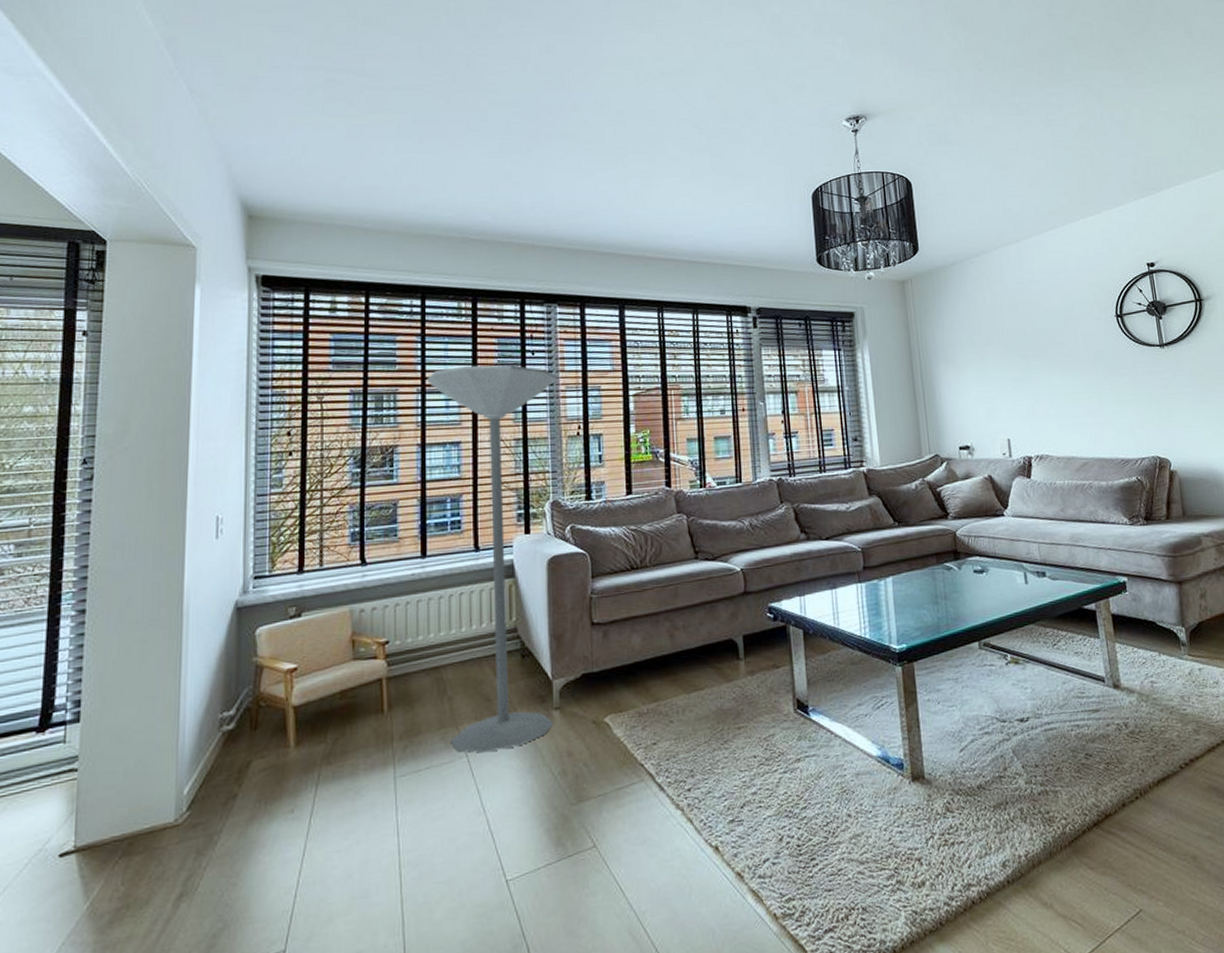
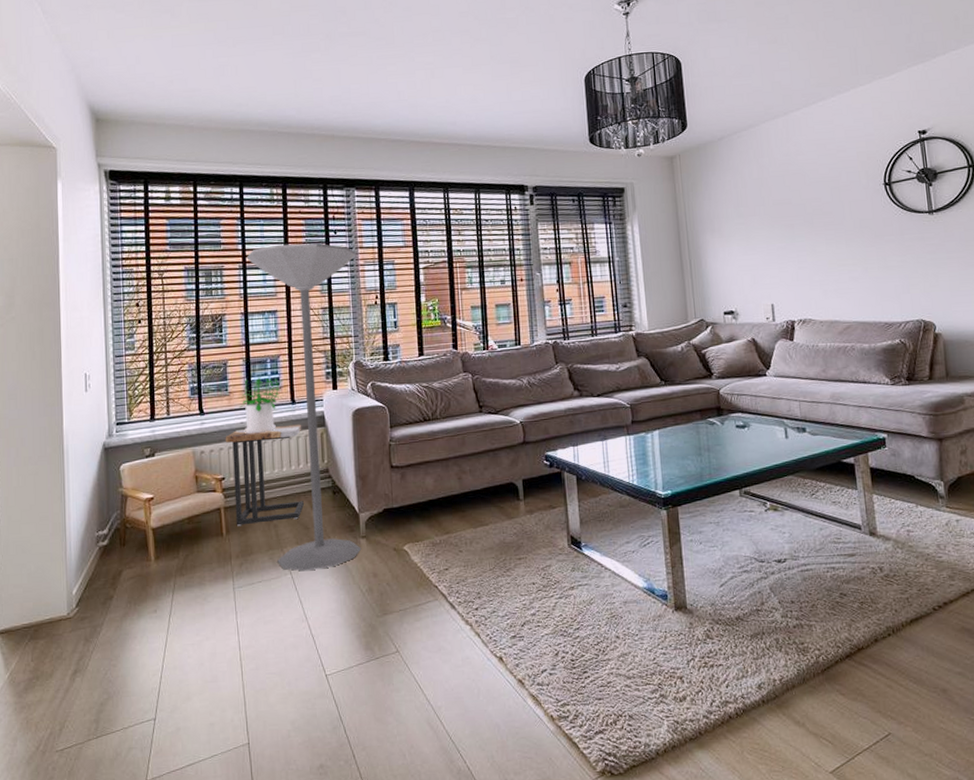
side table: none [391,575,487,701] -> present [225,424,304,527]
potted plant: none [410,519,465,587] -> present [239,377,283,433]

